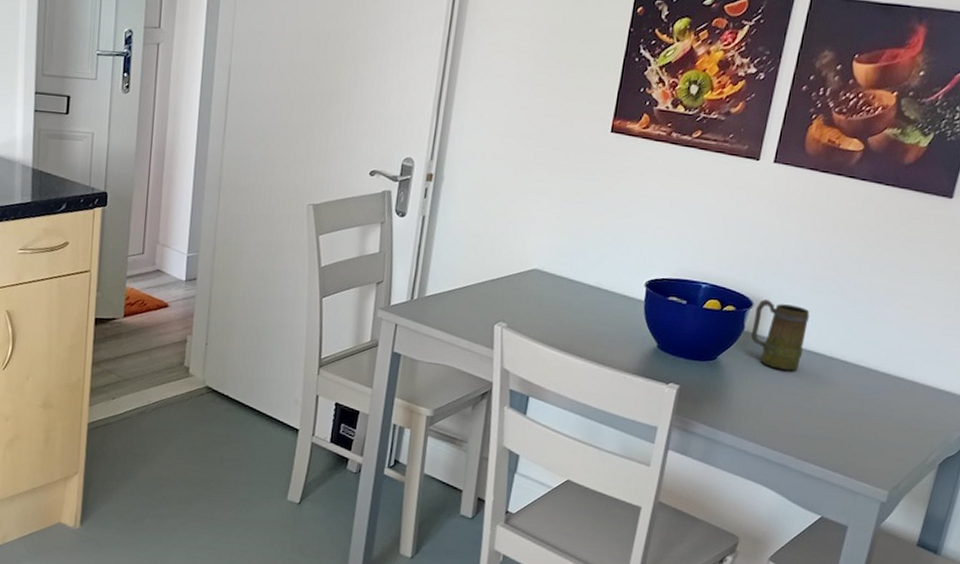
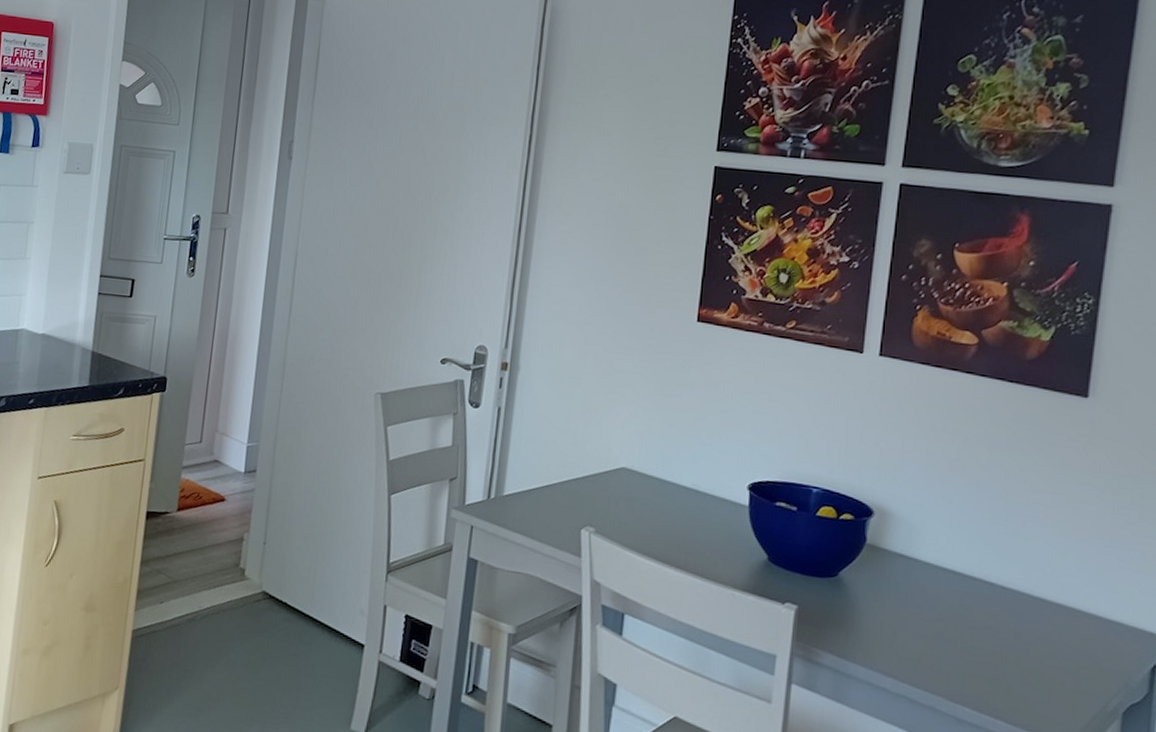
mug: present [751,299,810,371] -> none [875,507,941,592]

